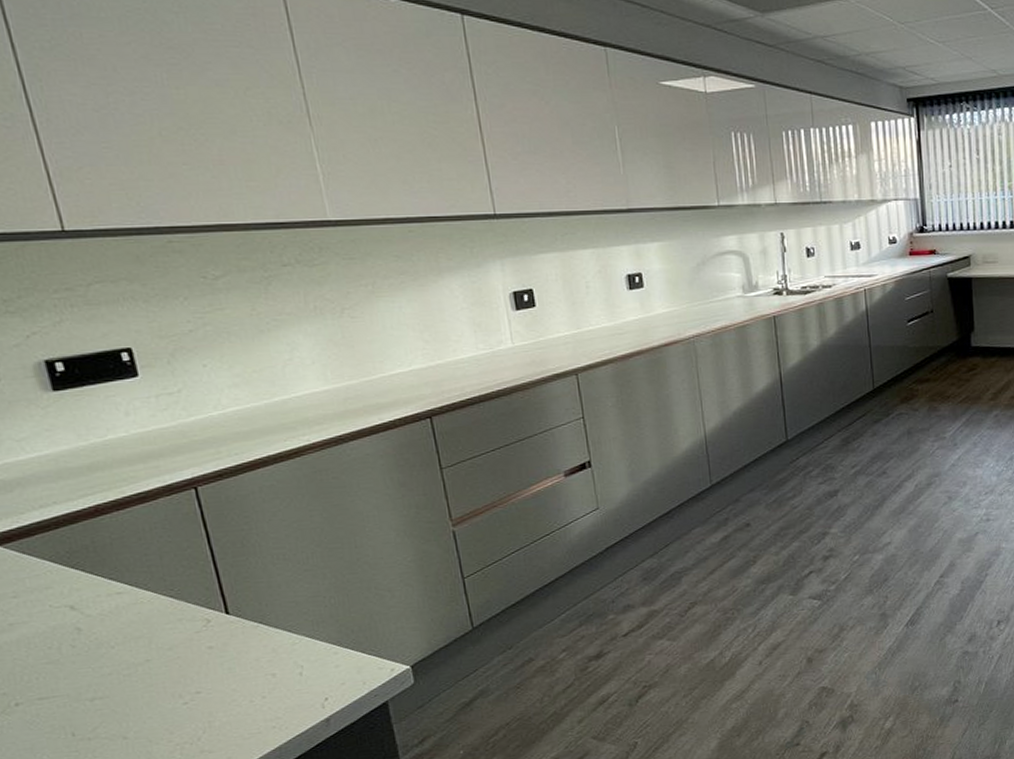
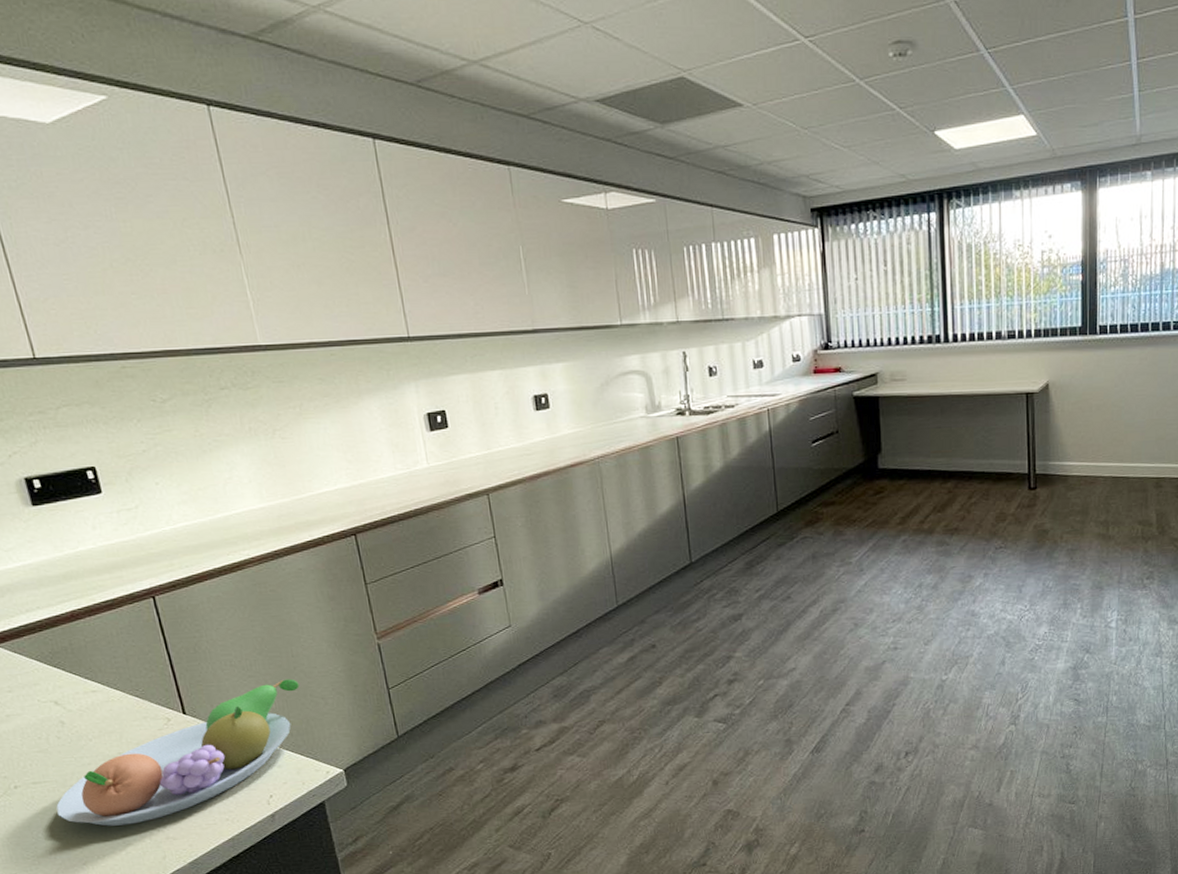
fruit bowl: none [67,571,363,743] -> present [56,679,300,826]

